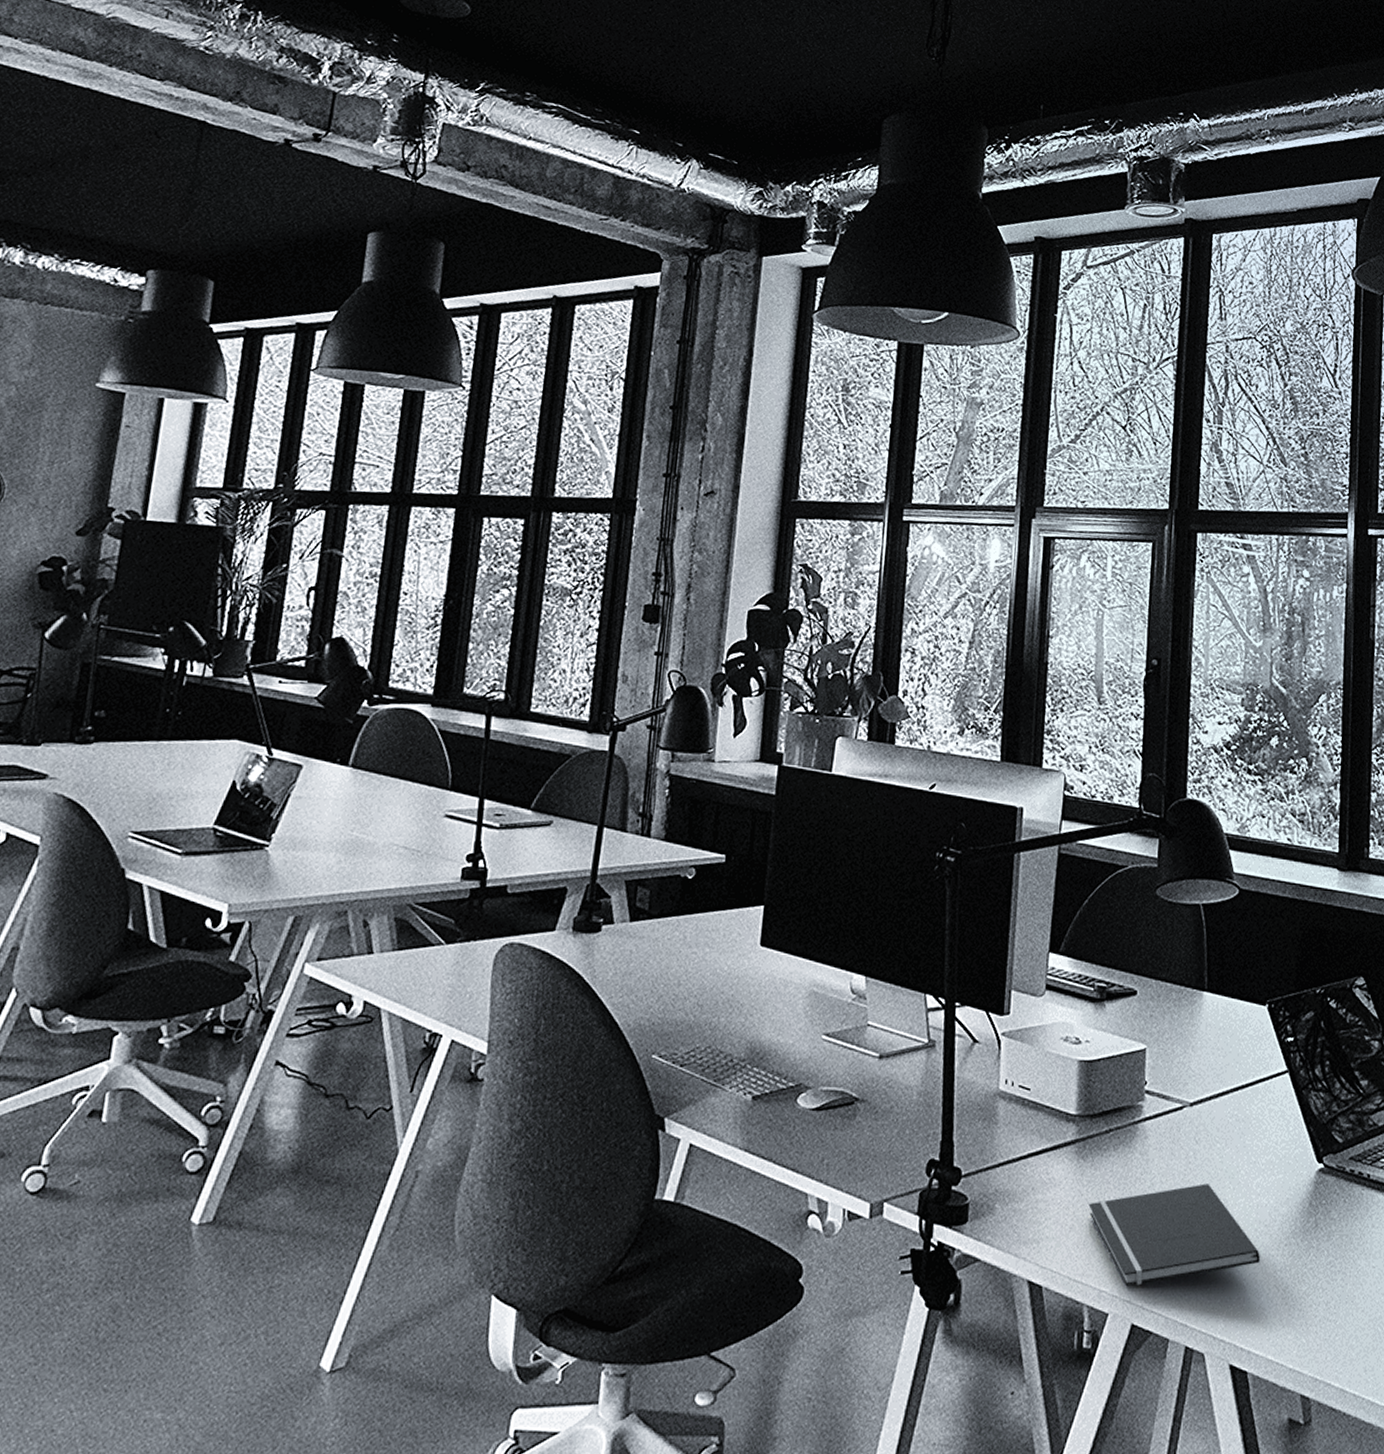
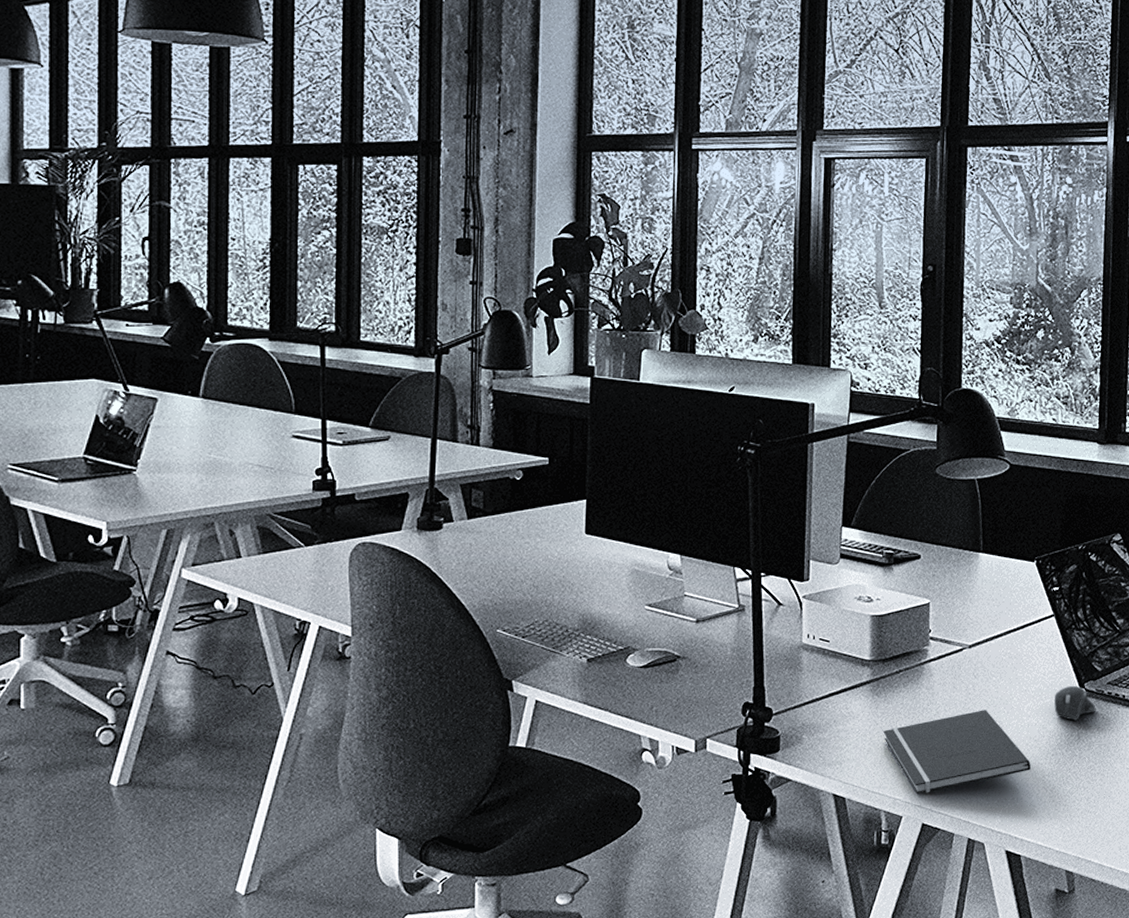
computer mouse: none [1288,1158,1337,1203] -> present [1054,685,1096,721]

